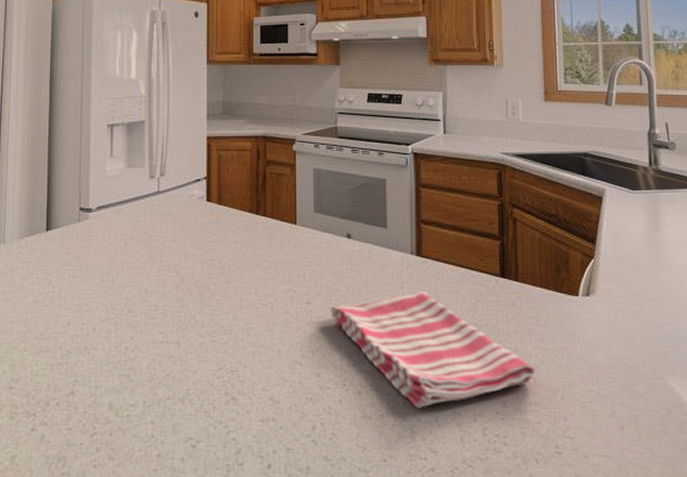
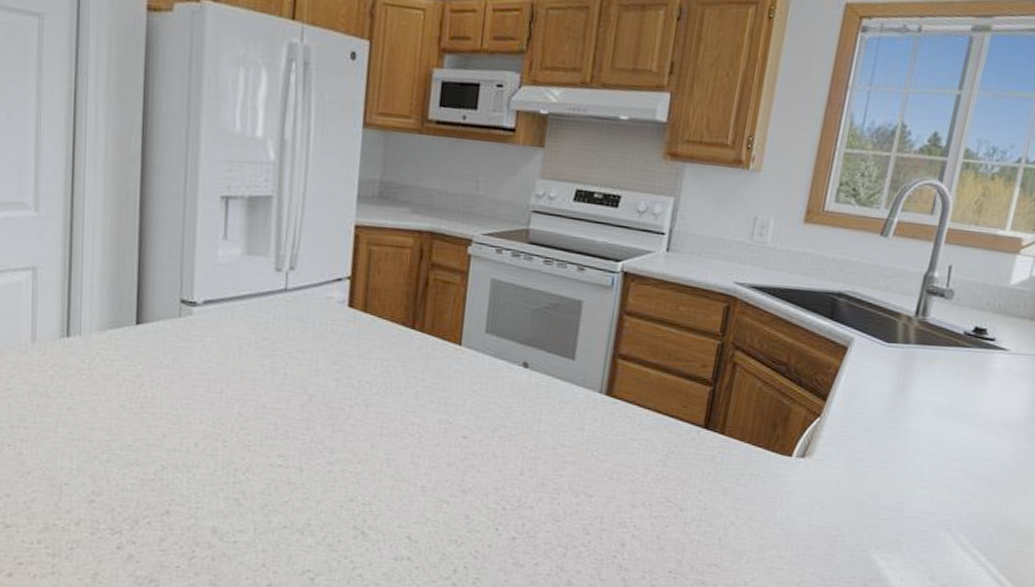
dish towel: present [331,291,535,408] -> none [491,435,723,560]

